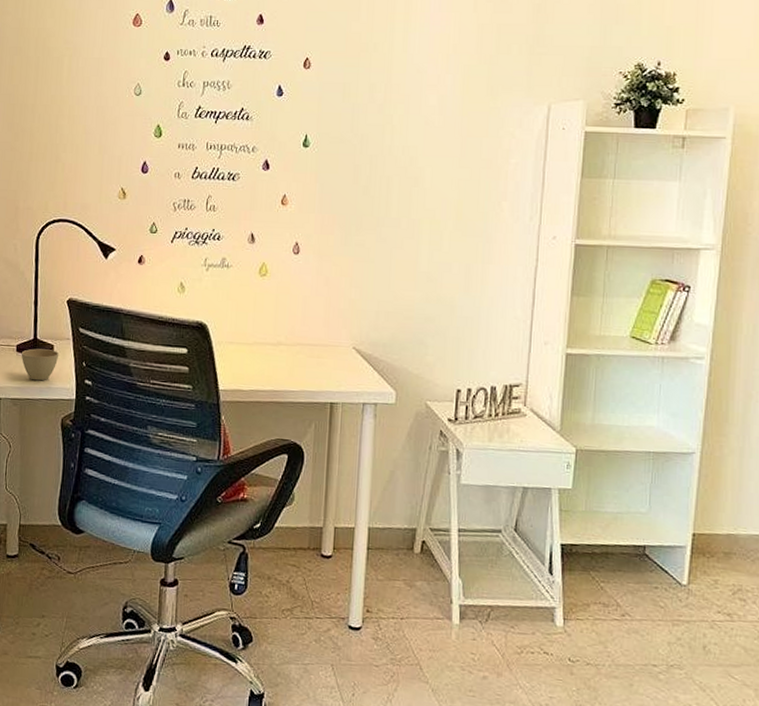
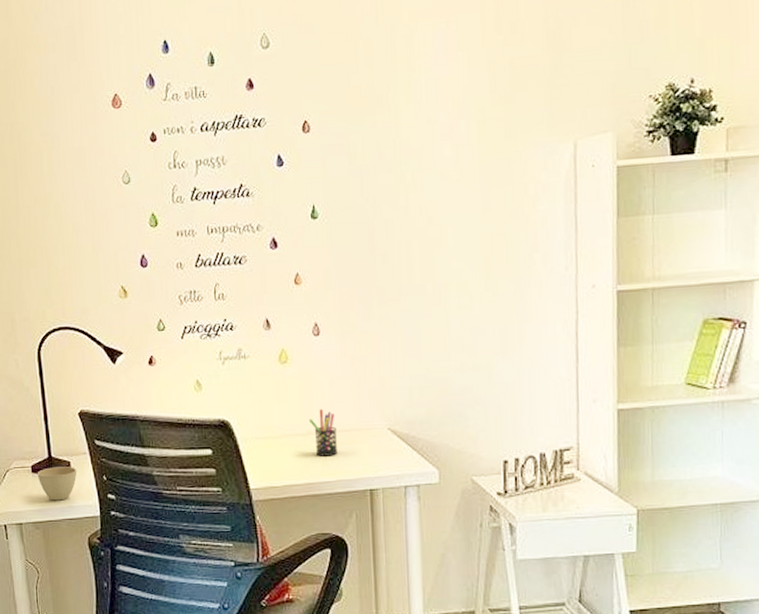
pen holder: none [280,322,306,368] -> present [308,408,339,457]

